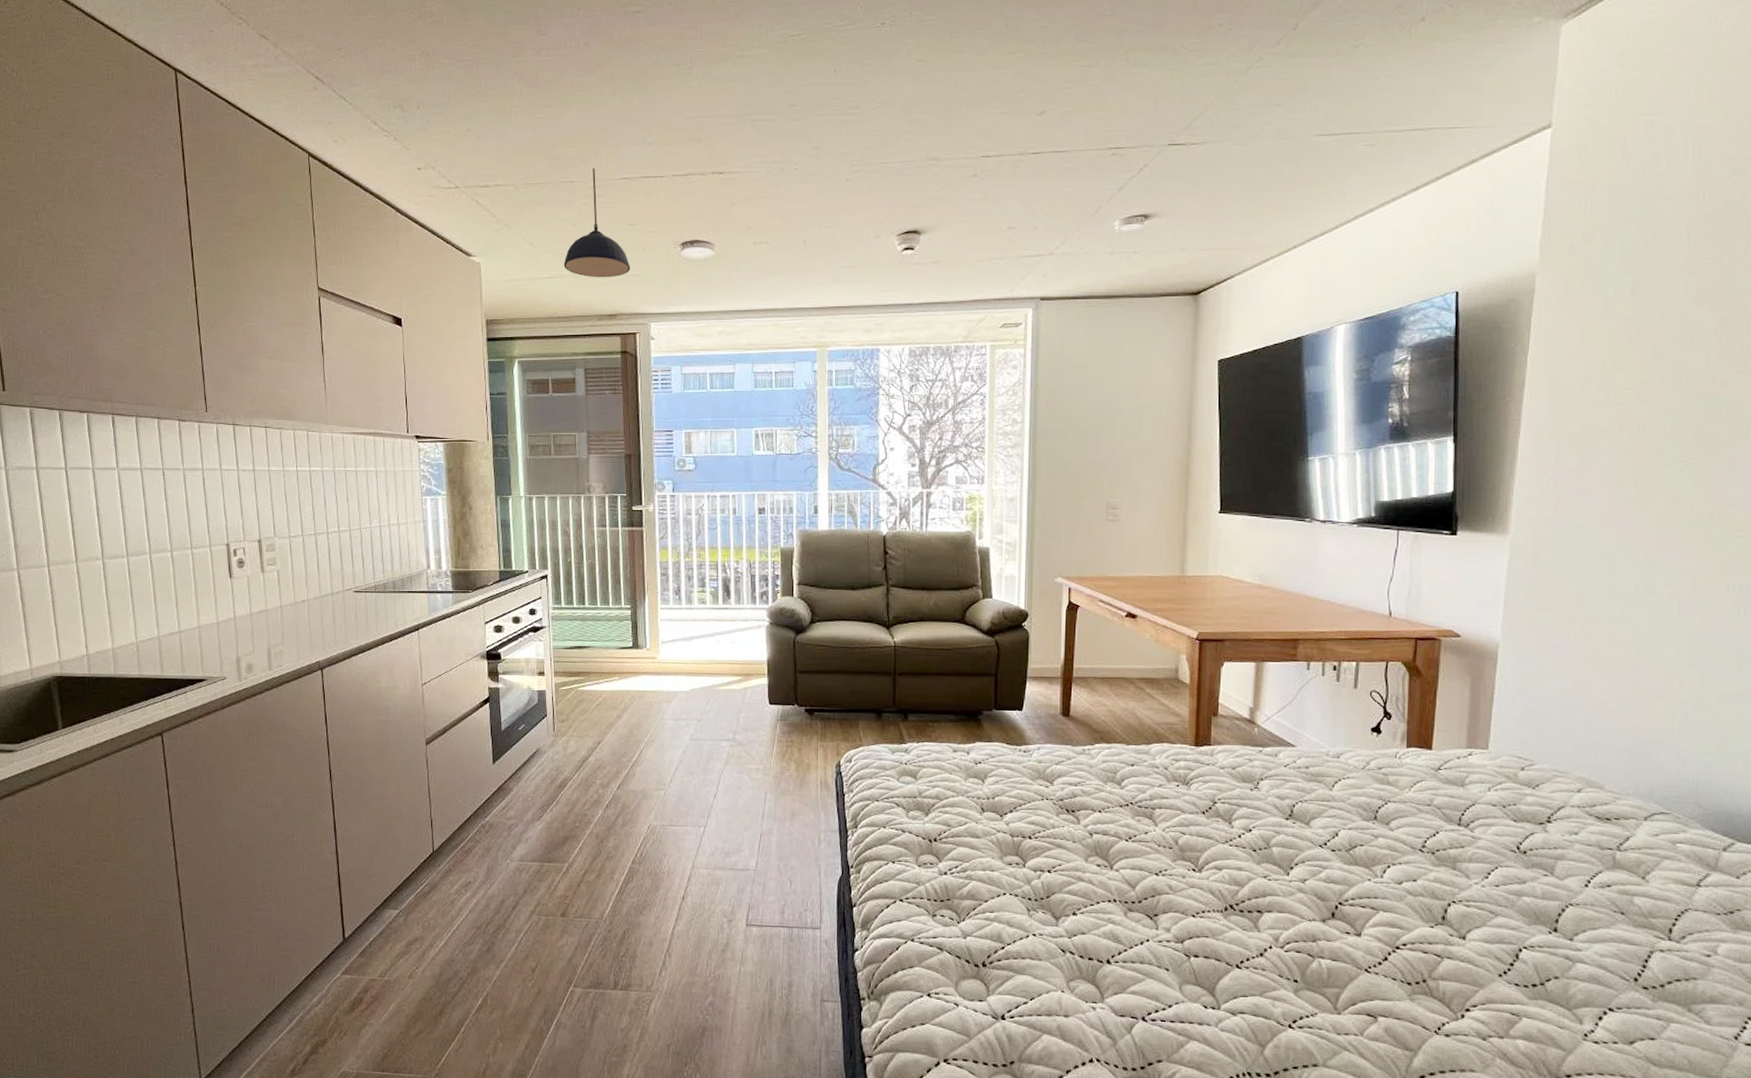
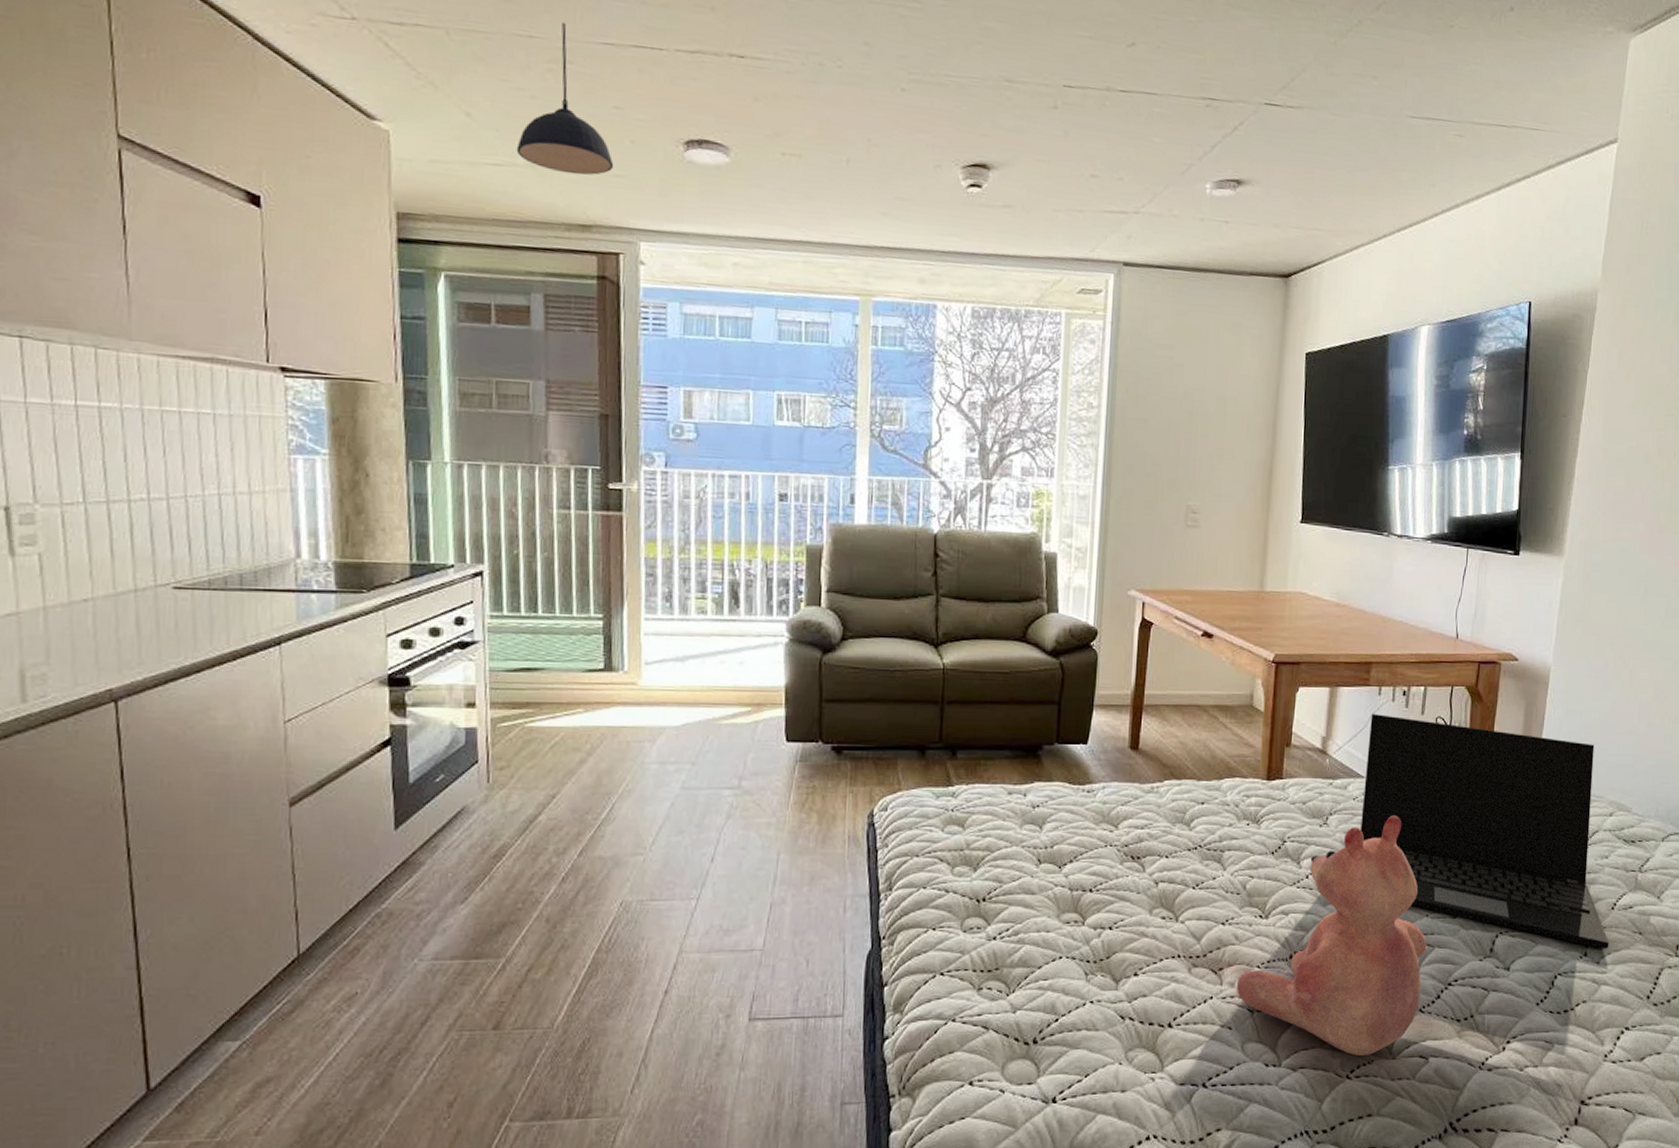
teddy bear: none [1171,783,1370,1008] -> present [1236,815,1427,1056]
laptop: none [1293,686,1584,927] -> present [1360,713,1609,949]

